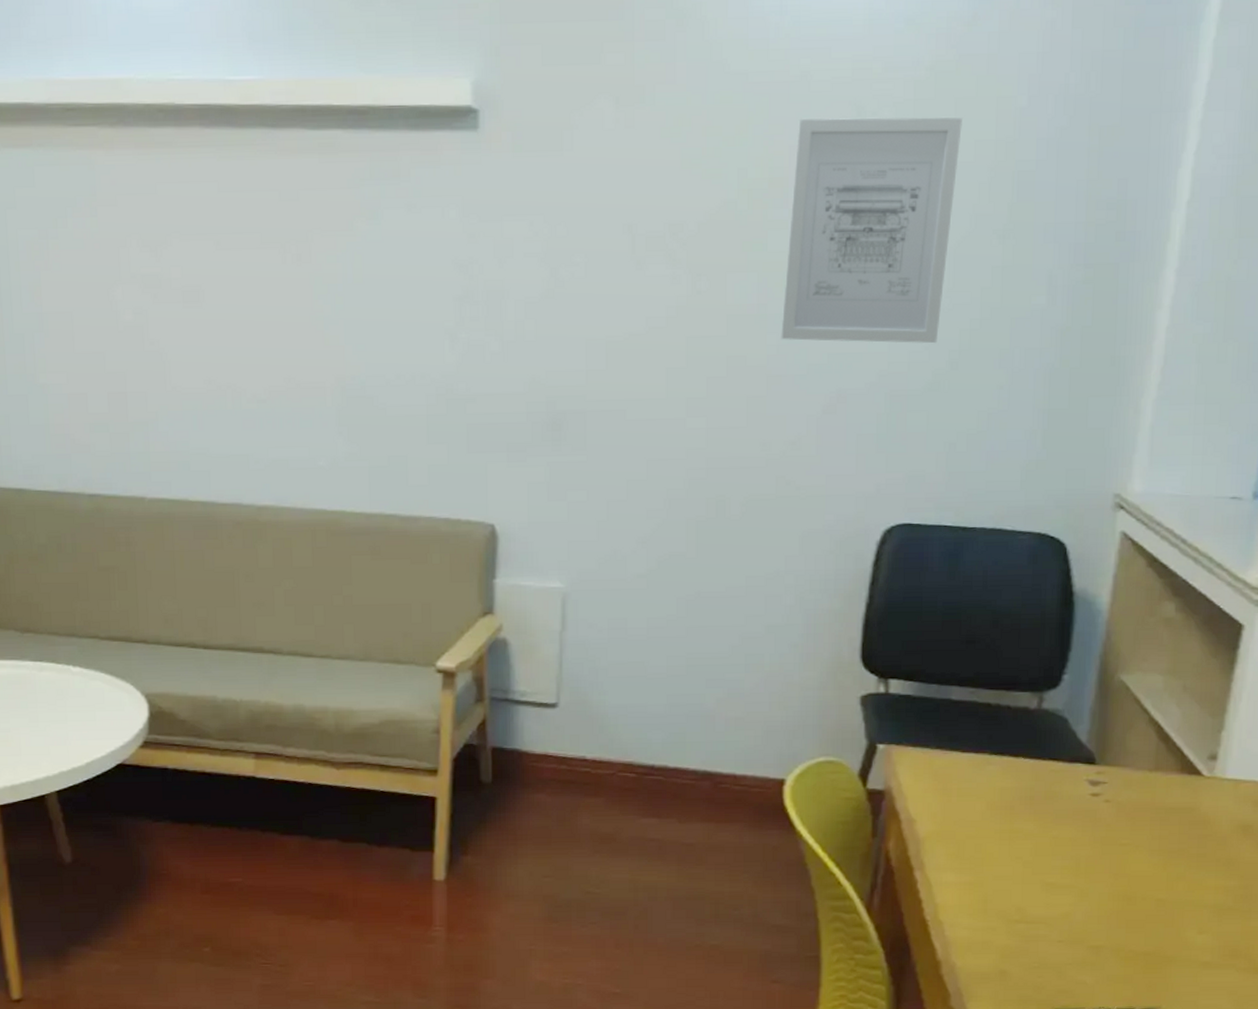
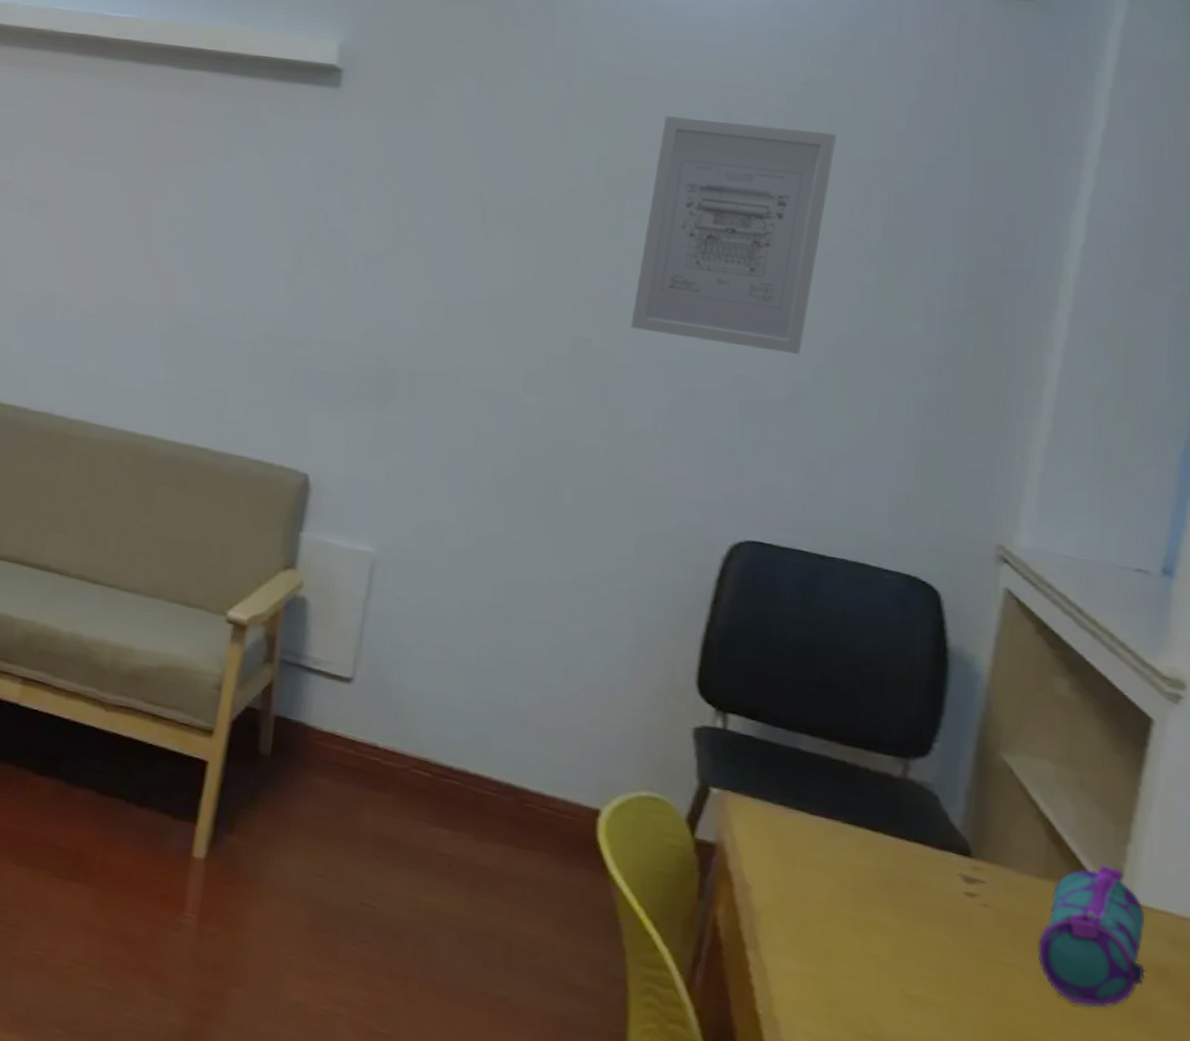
pencil case: none [1149,752,1235,867] -> present [1037,864,1146,1008]

